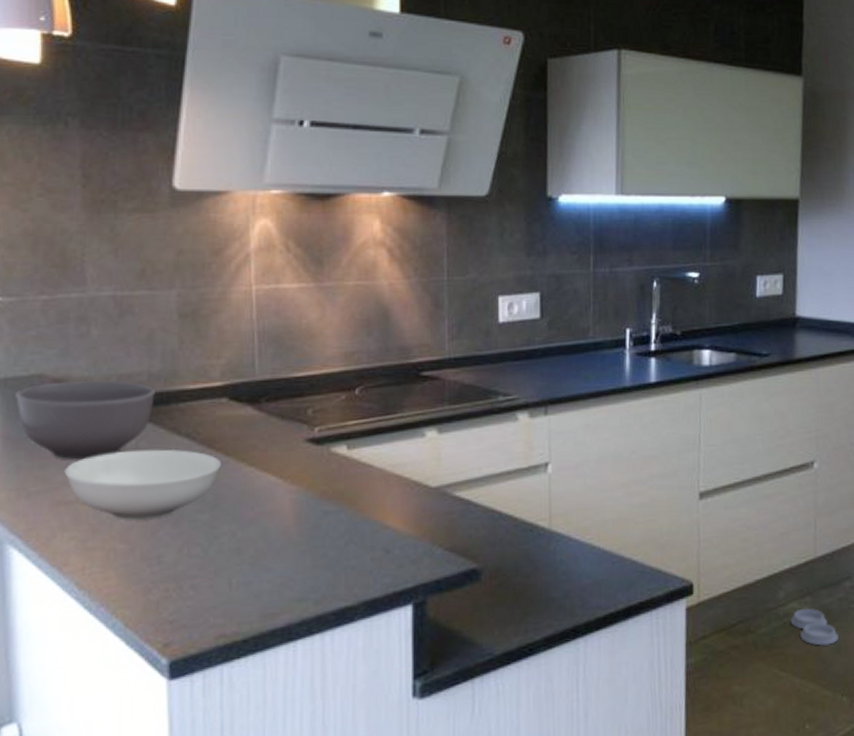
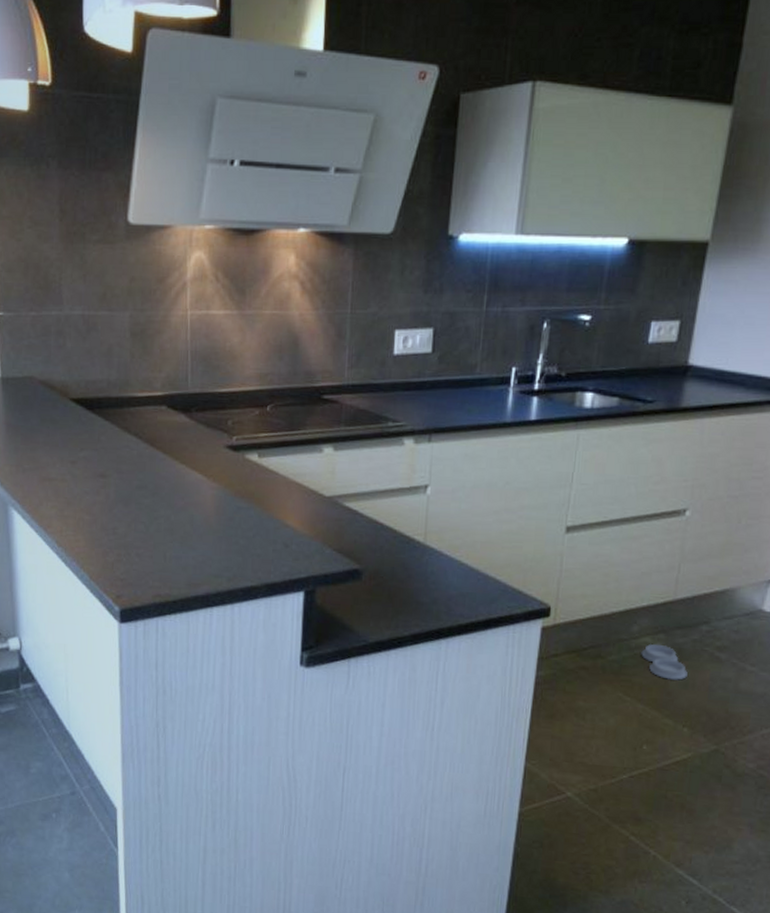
bowl: present [16,379,155,459] -> none [14,382,112,446]
bowl: present [64,449,222,520] -> none [48,442,161,499]

